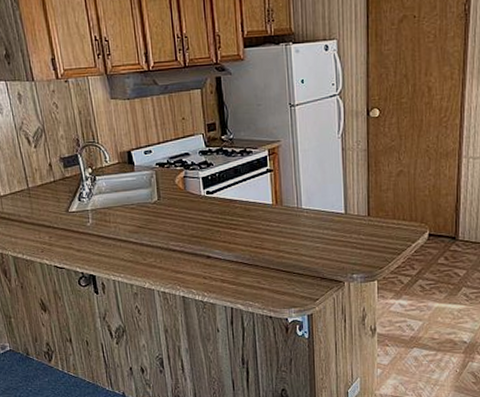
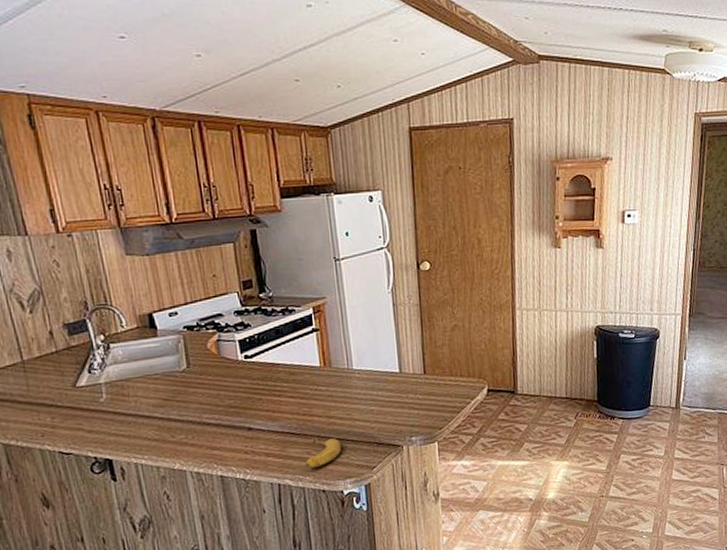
fruit: none [255,267,288,296] -> present [305,436,342,468]

